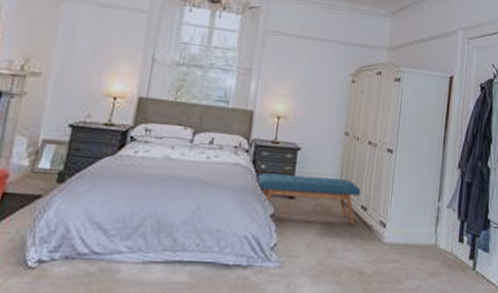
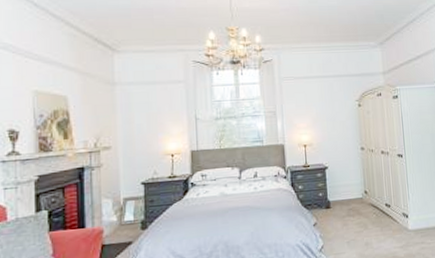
bench: present [257,173,360,225] -> none [297,185,382,221]

